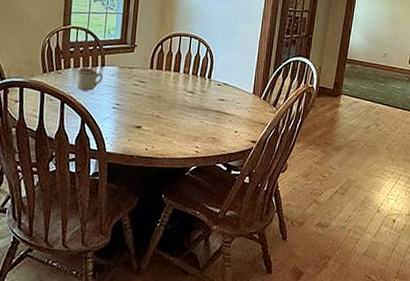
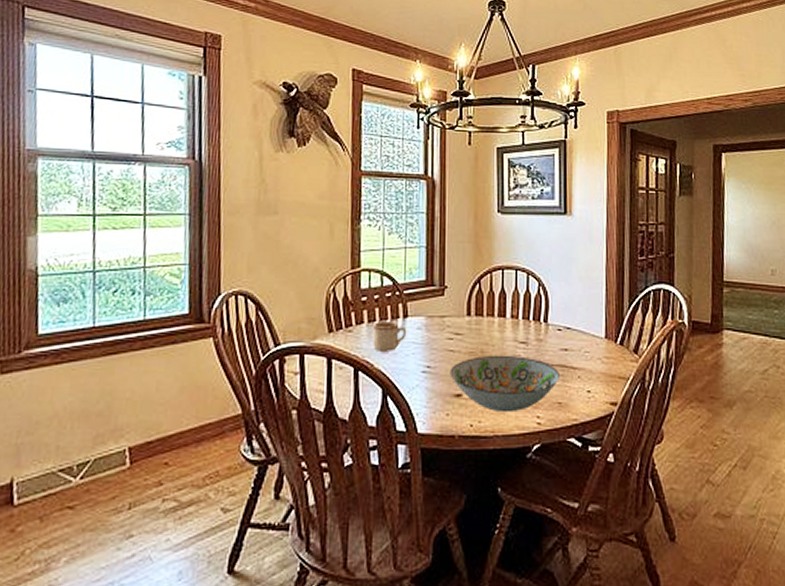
decorative bowl: none [133,99,216,142] -> present [450,355,560,413]

